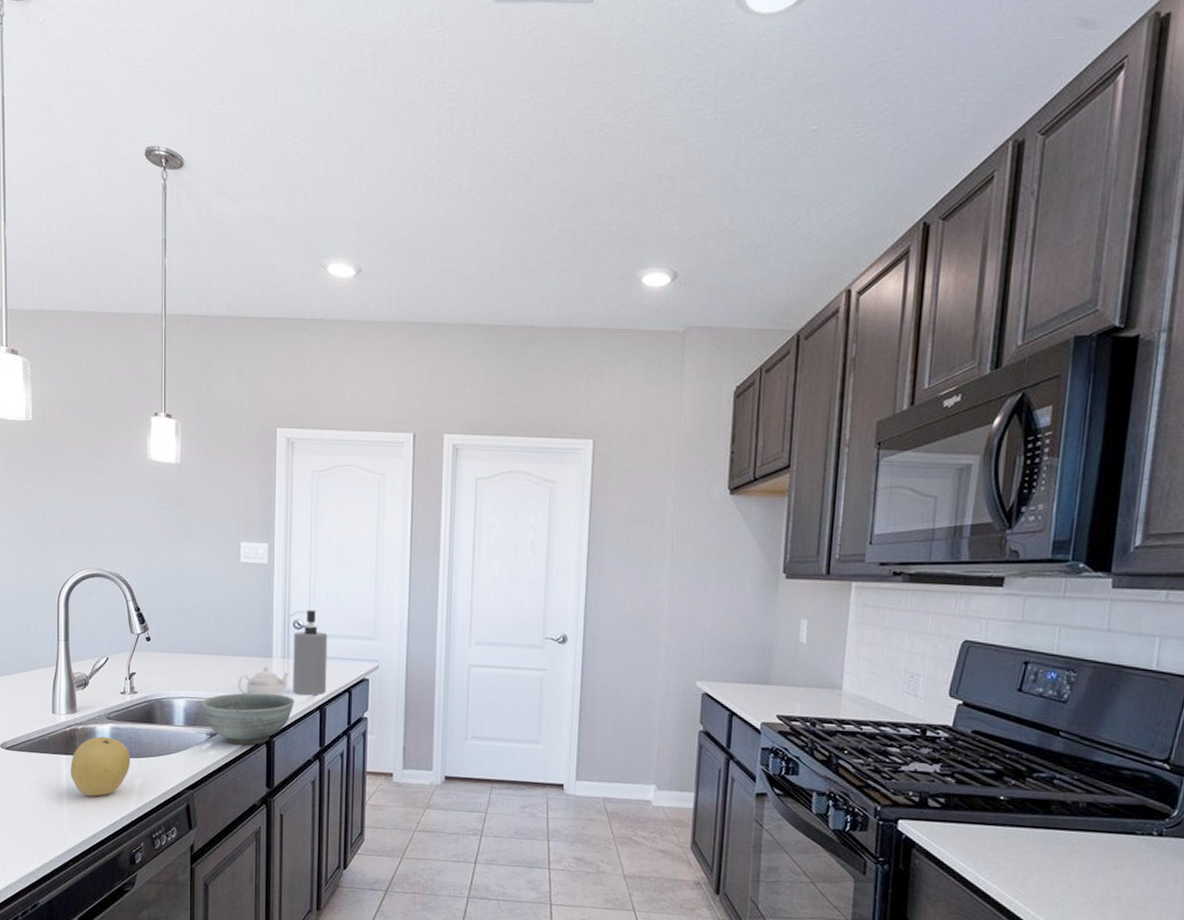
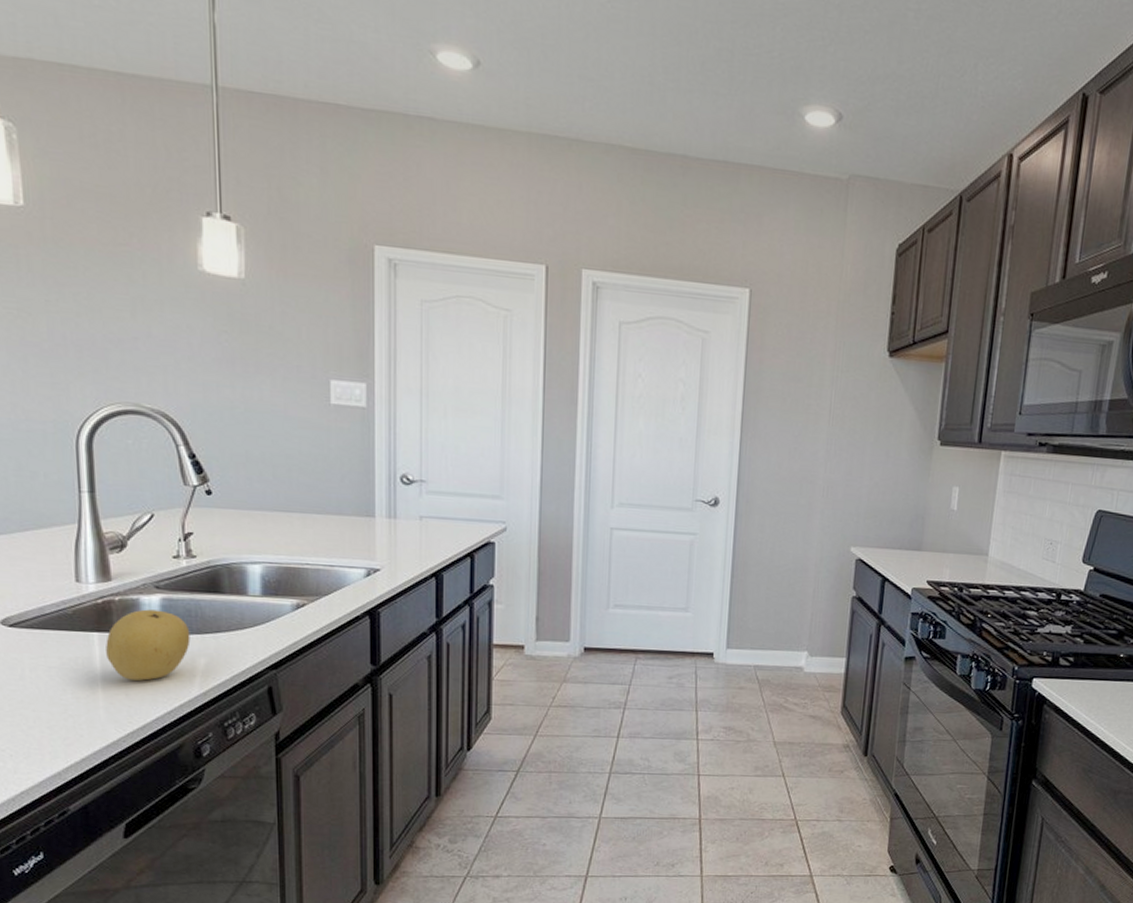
bowl: present [201,692,295,746] -> none [283,557,404,618]
teapot: present [238,666,289,696] -> none [331,527,396,562]
soap dispenser: present [290,610,328,696] -> none [396,462,444,561]

